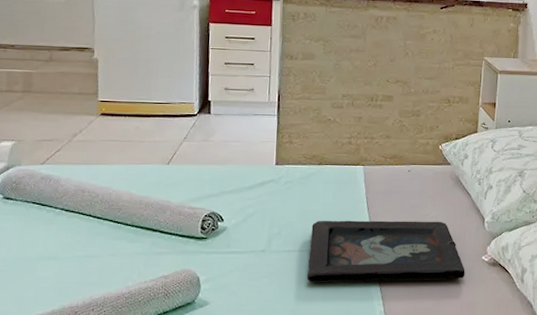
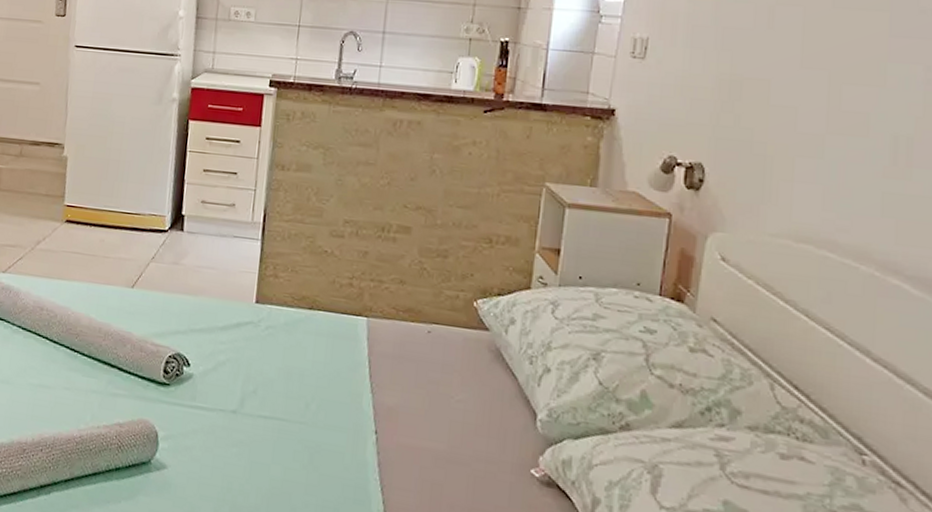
decorative tray: present [306,220,465,283] -> none [285,382,504,496]

